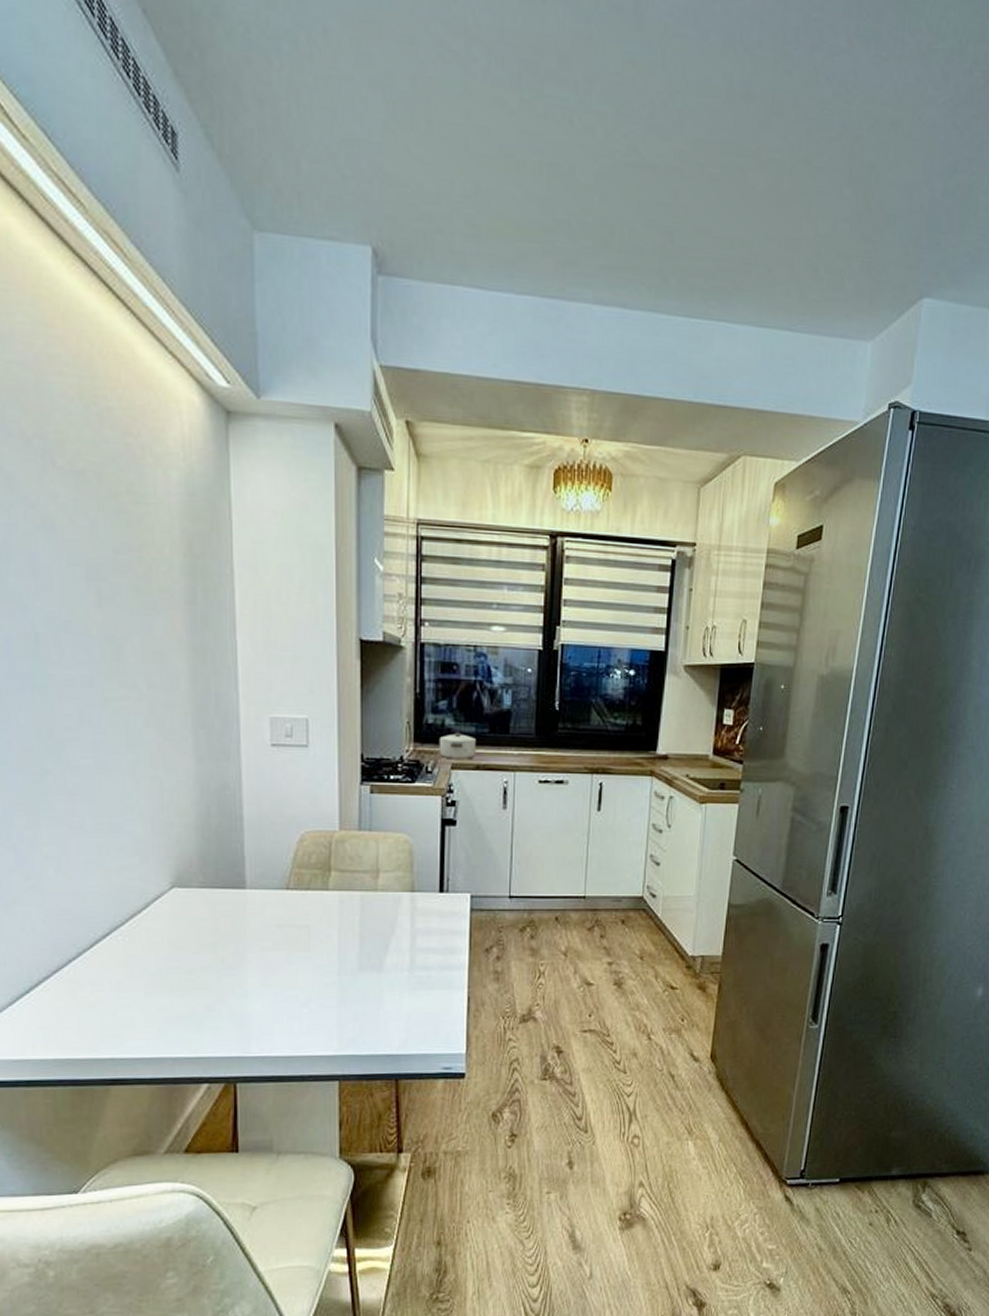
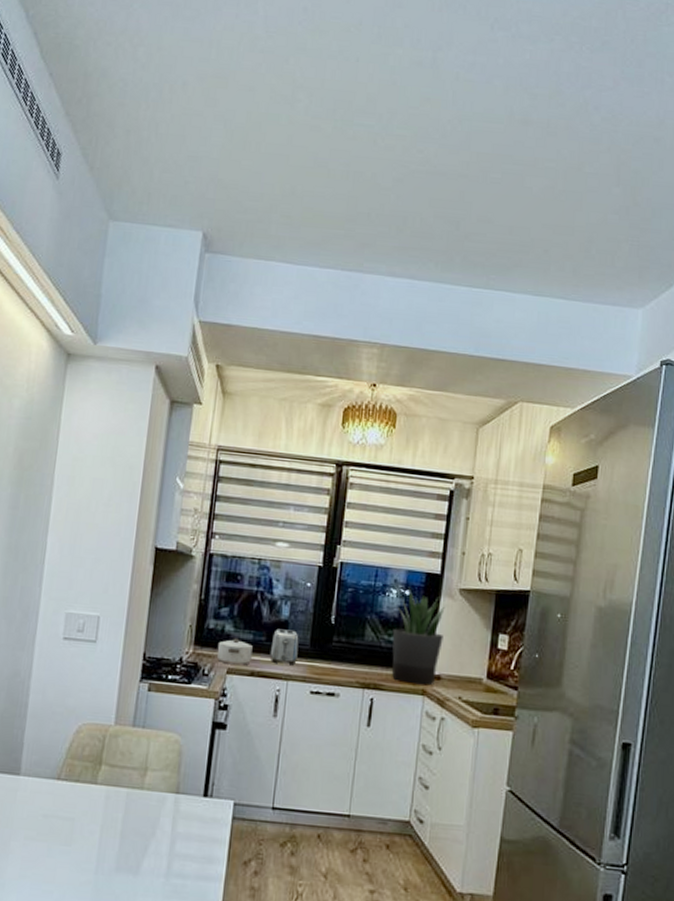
toaster: none [494,719,523,756] -> present [269,629,299,666]
planter: none [618,666,670,766] -> present [392,587,445,685]

